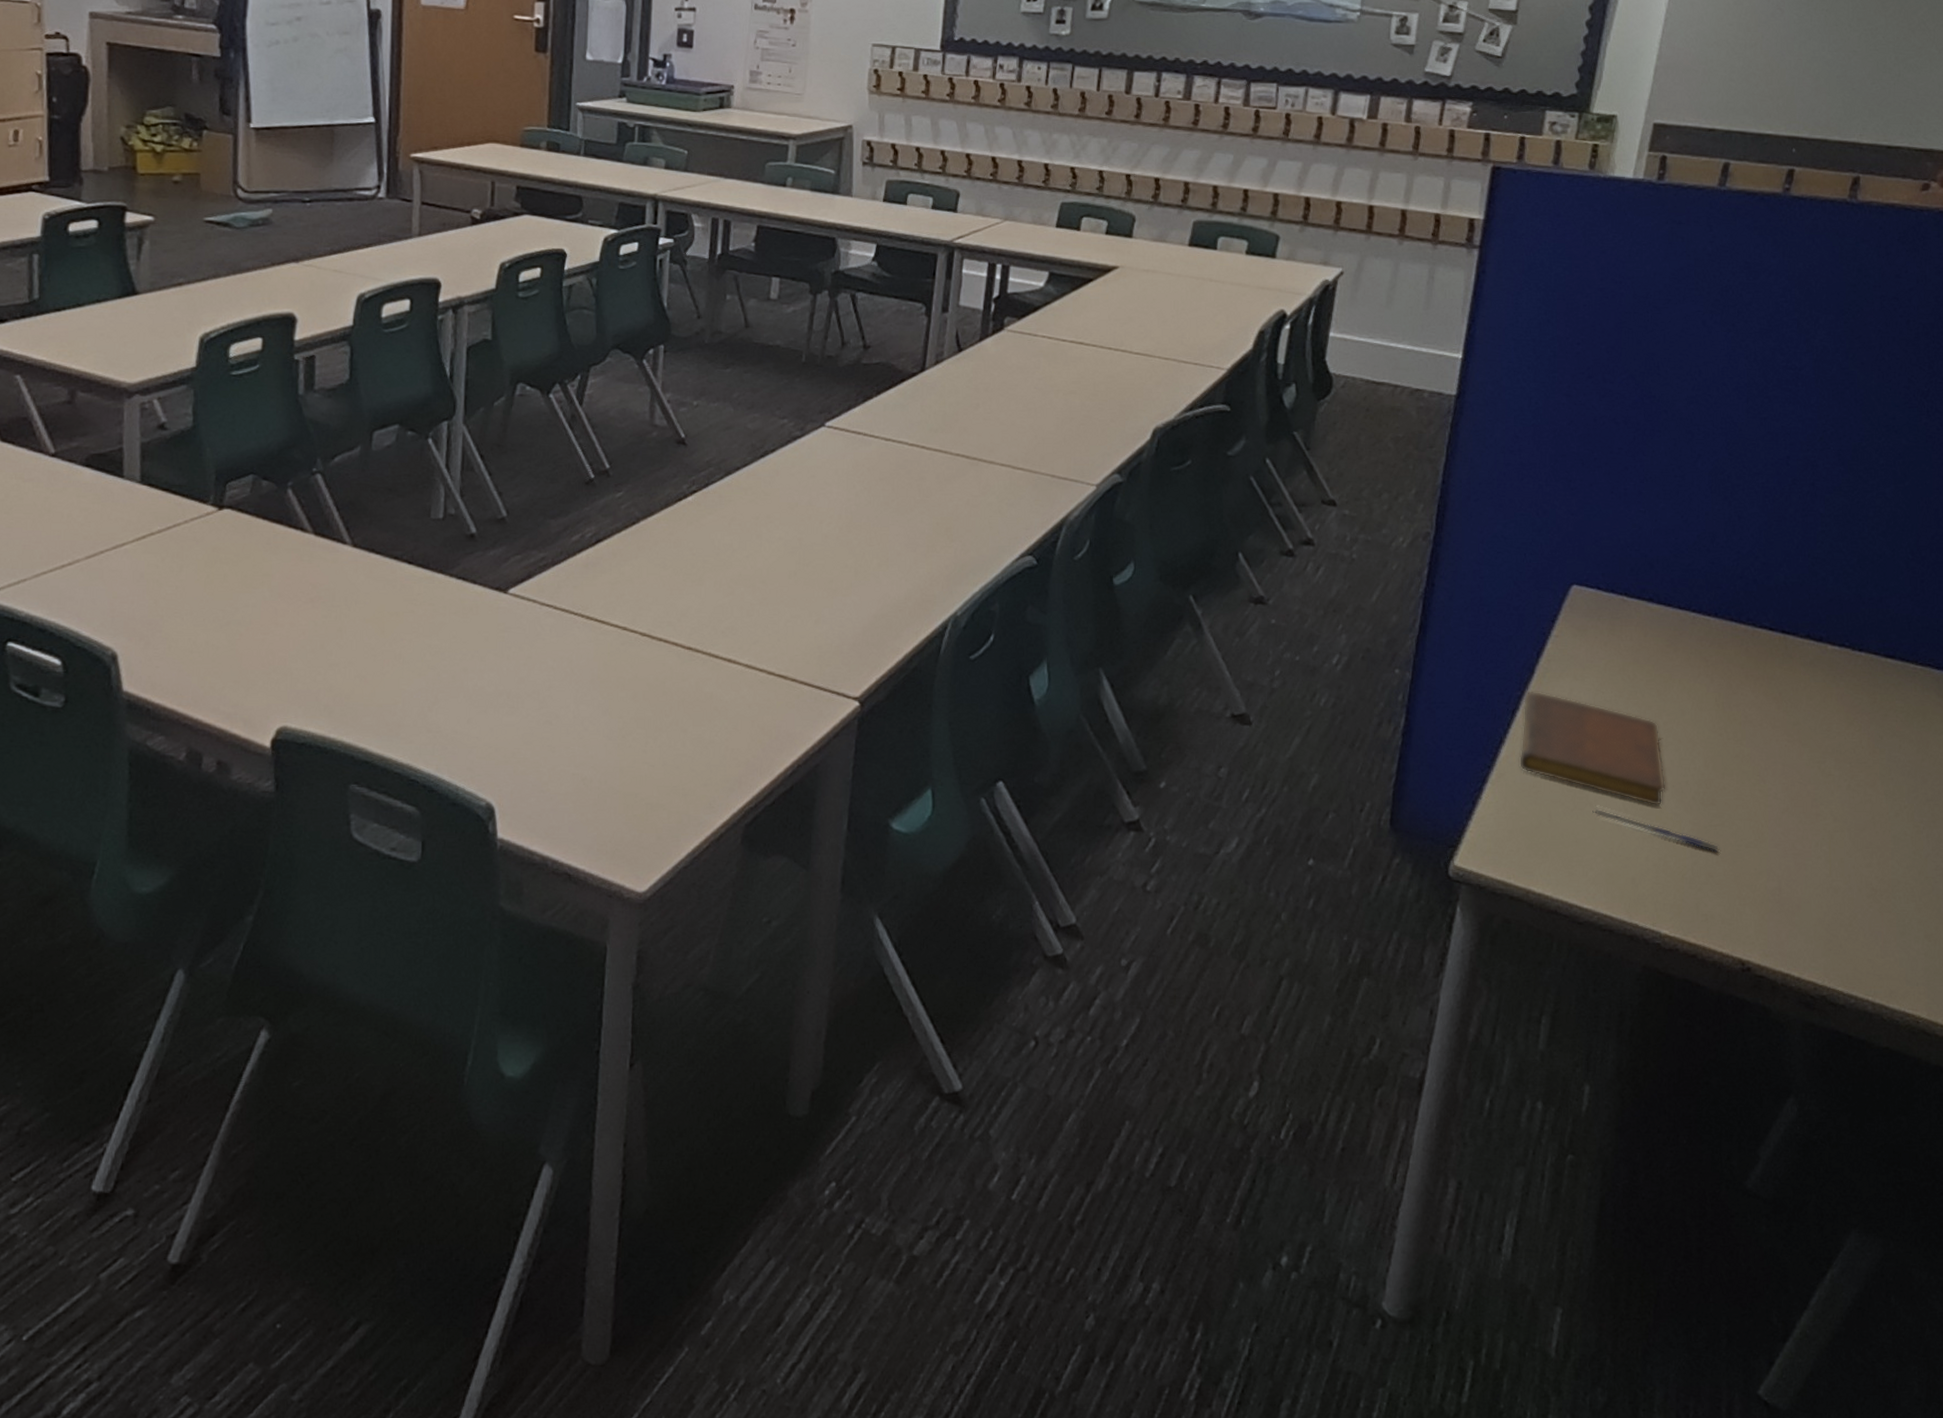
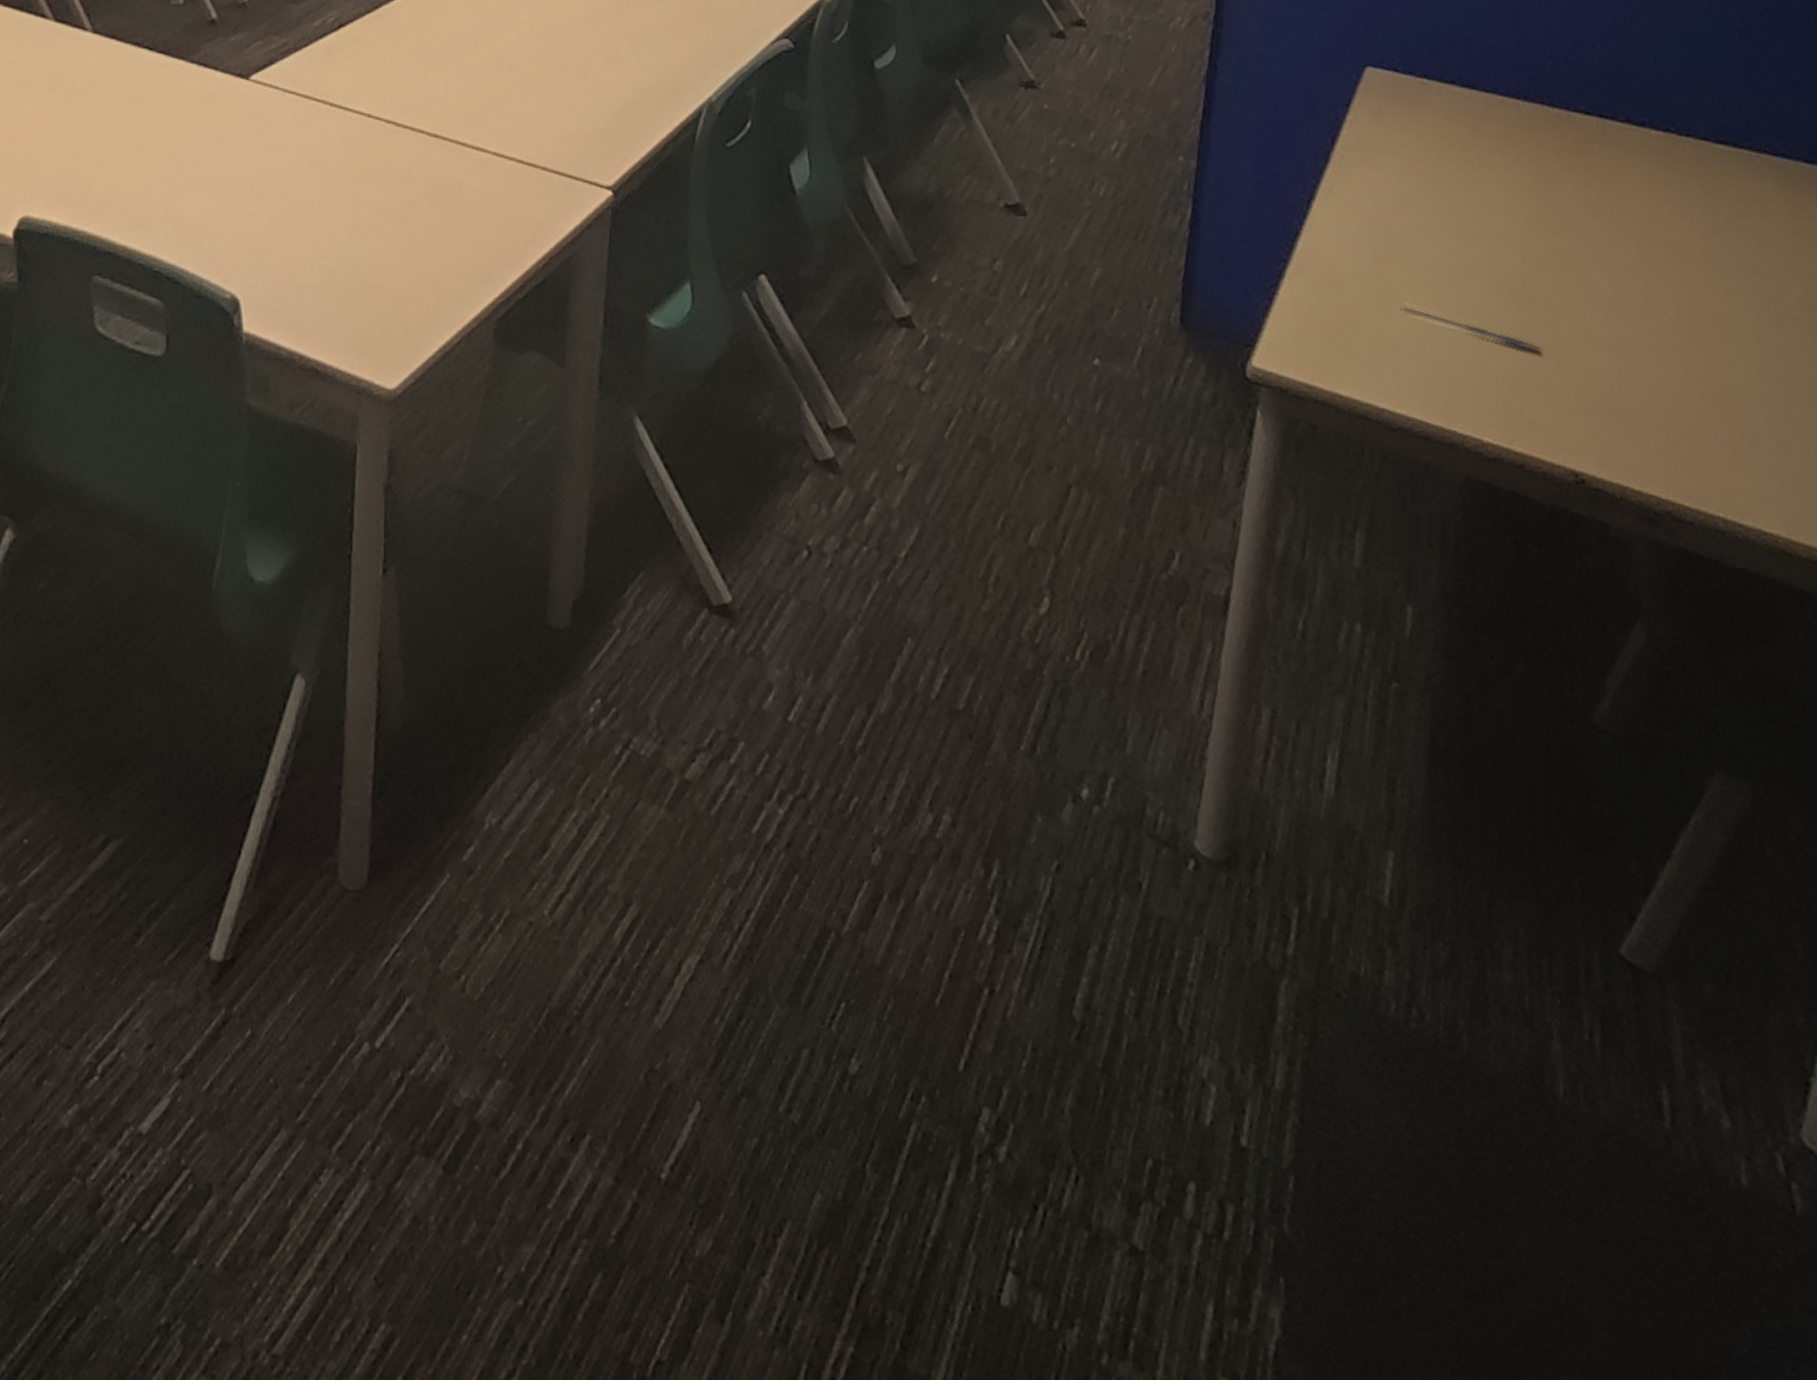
notebook: present [1518,691,1666,806] -> none [1317,179,1480,304]

